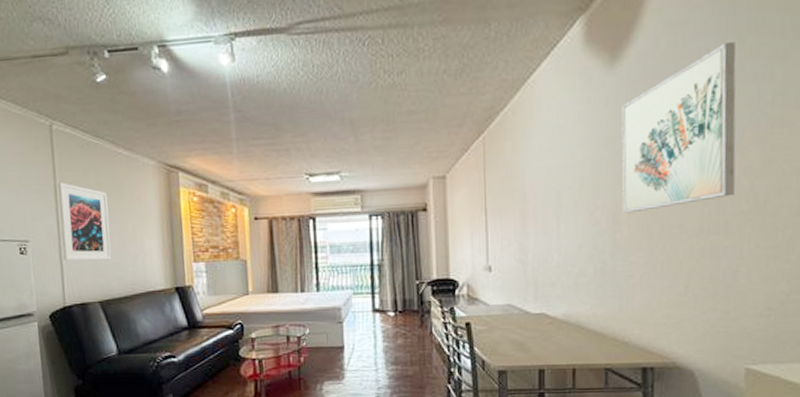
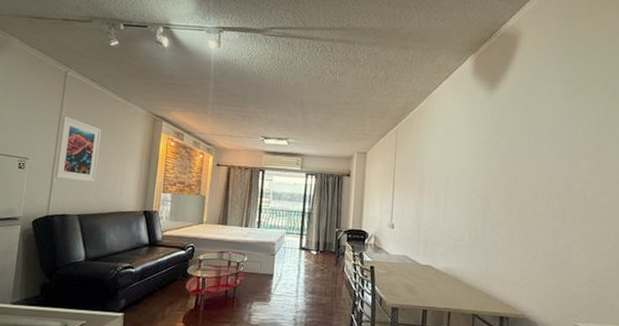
wall art: present [621,42,736,214] -> none [492,88,574,198]

